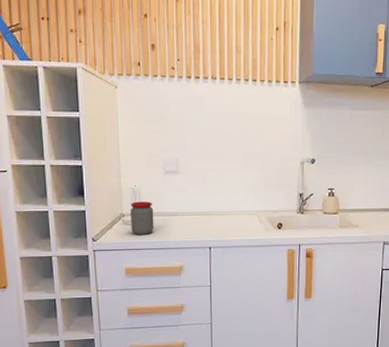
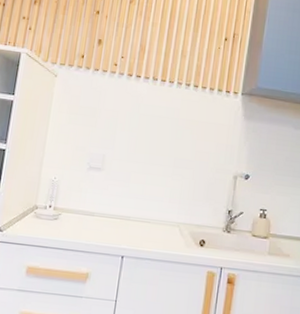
jar: present [130,201,154,235] -> none [42,194,70,232]

